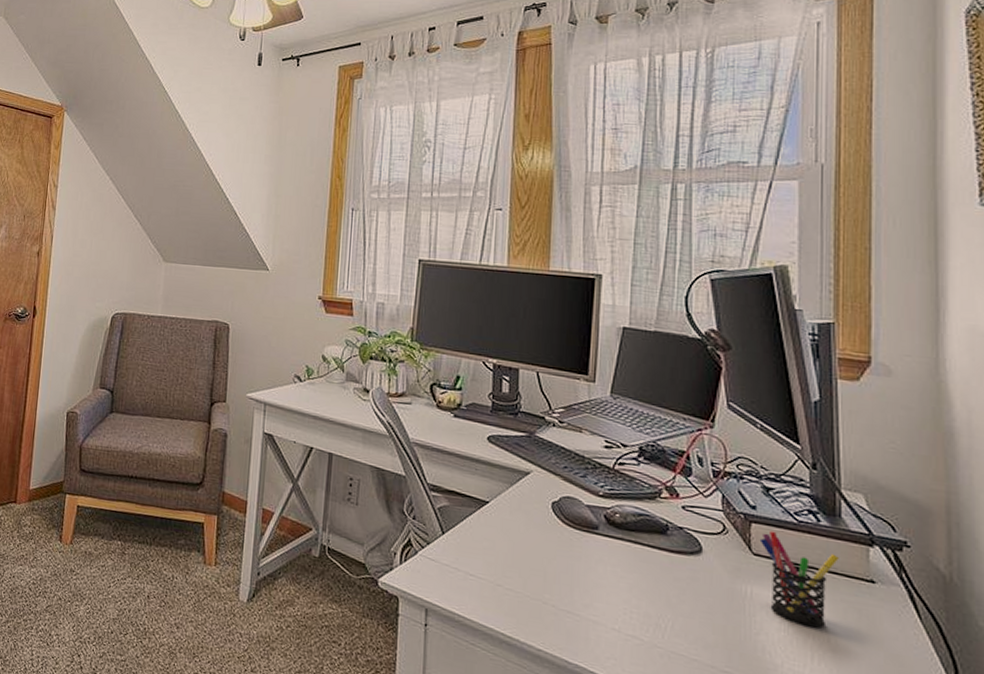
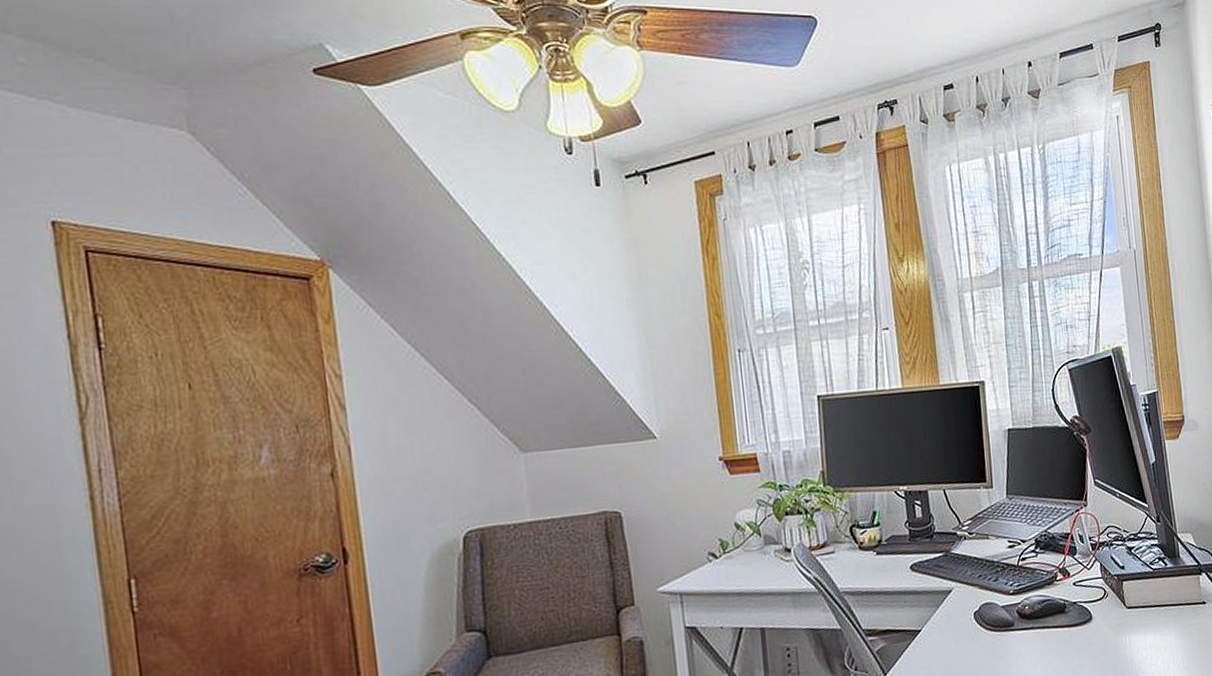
pen holder: present [759,530,839,627] -> none [1129,583,1182,655]

